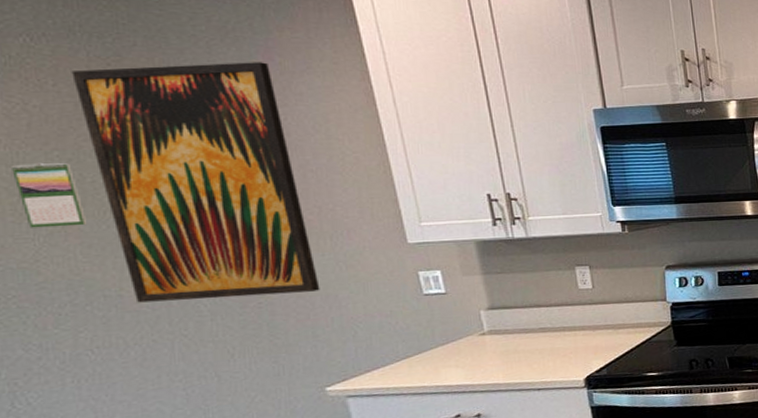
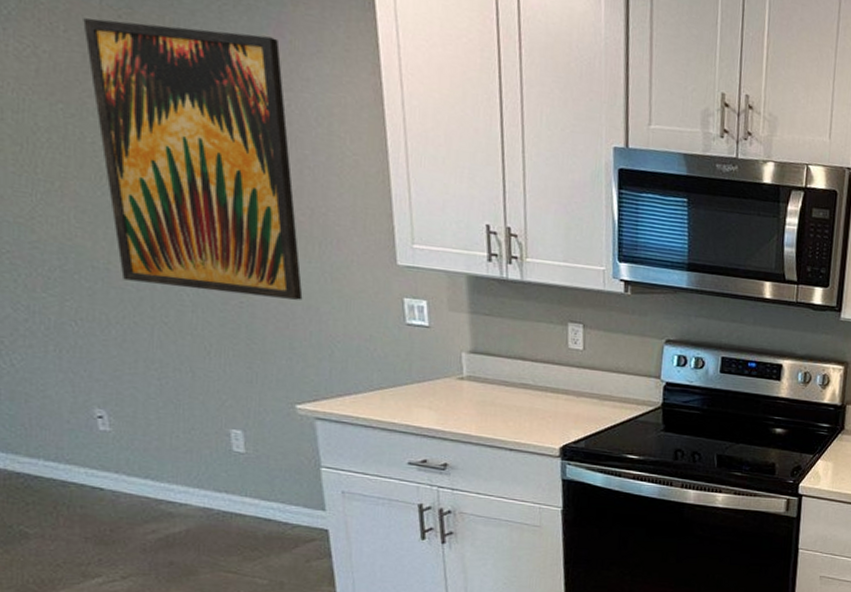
calendar: present [12,162,88,228] -> none [17,111,84,189]

